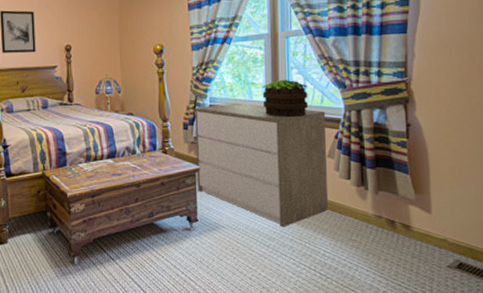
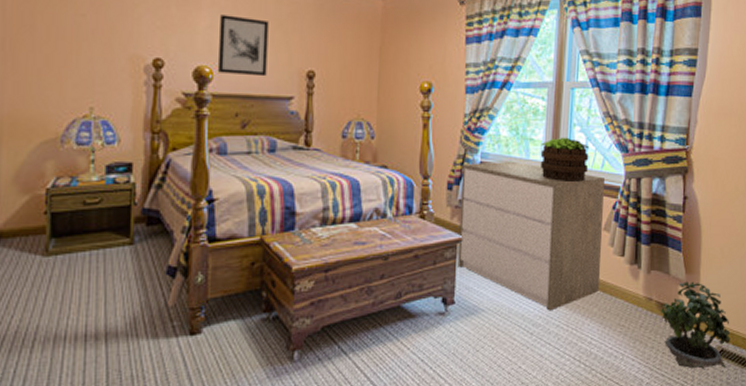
potted plant: none [391,201,469,282] -> present [660,281,731,370]

